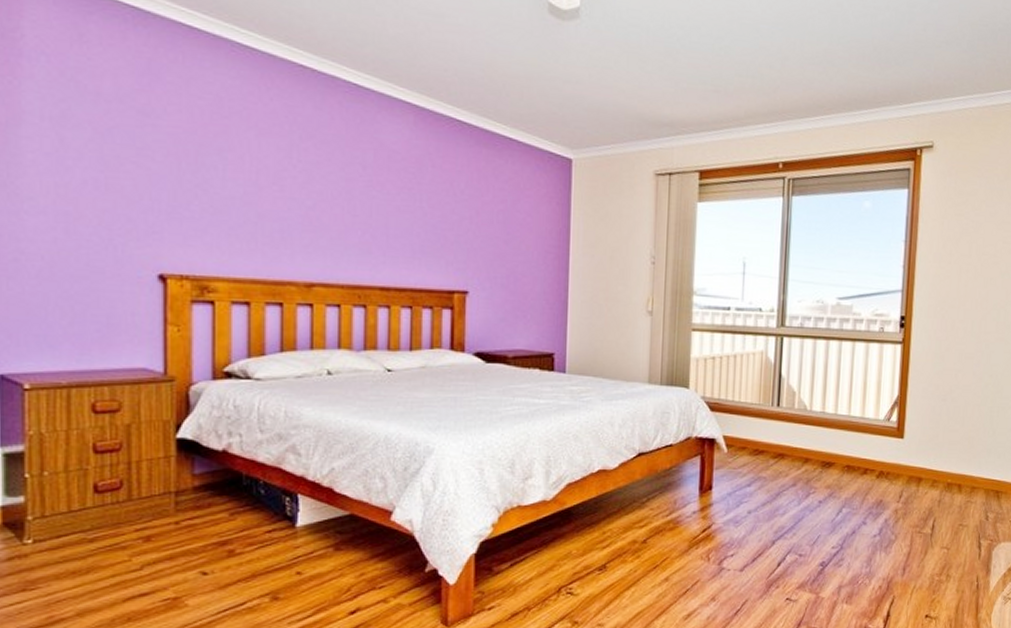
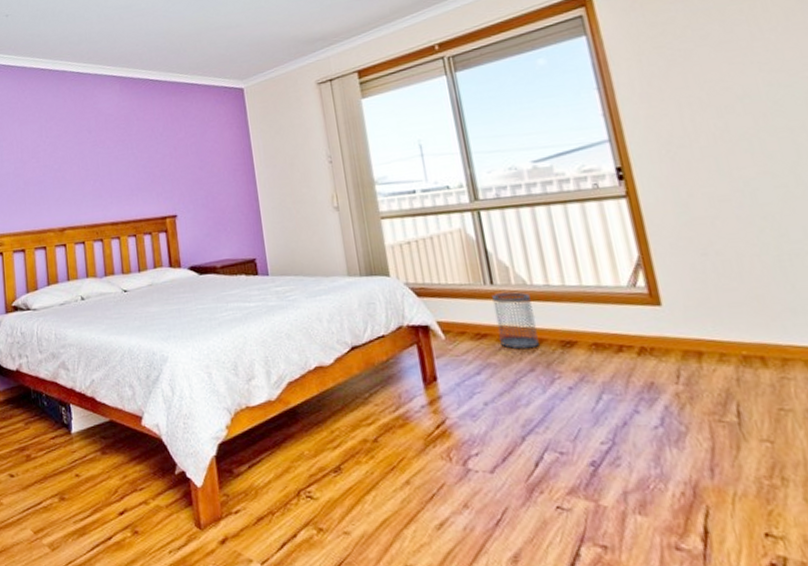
wastebasket: none [774,414,807,467] -> present [492,291,539,350]

